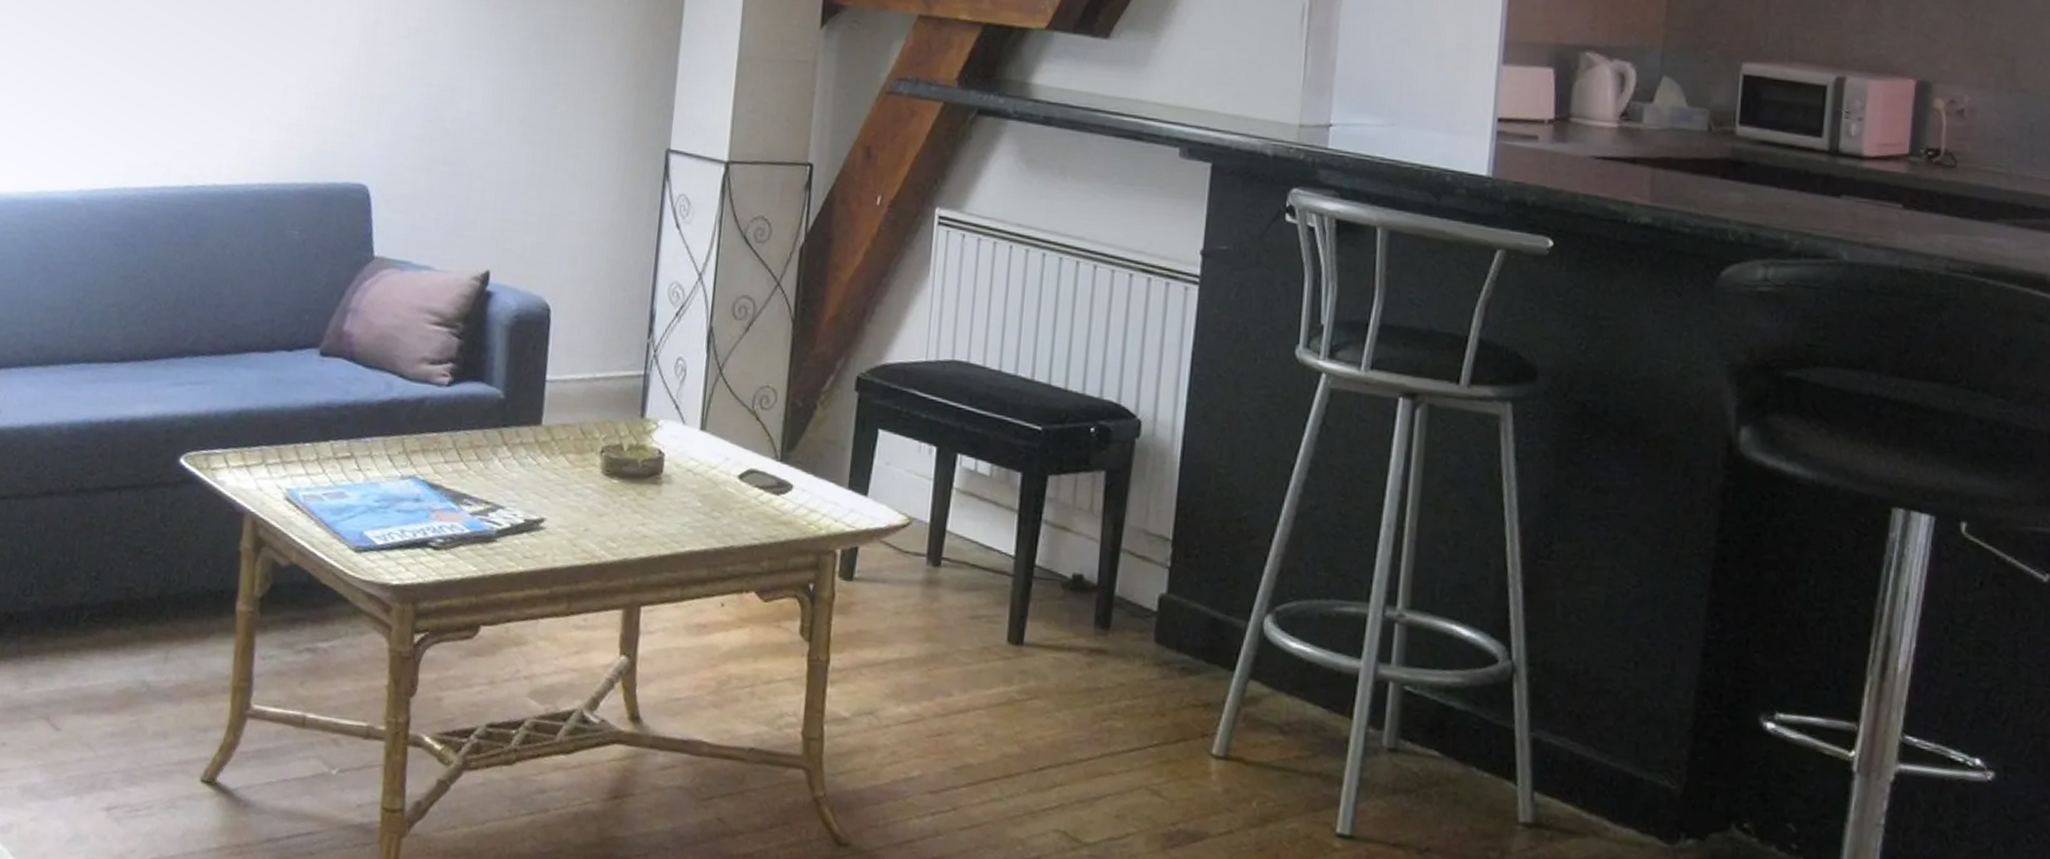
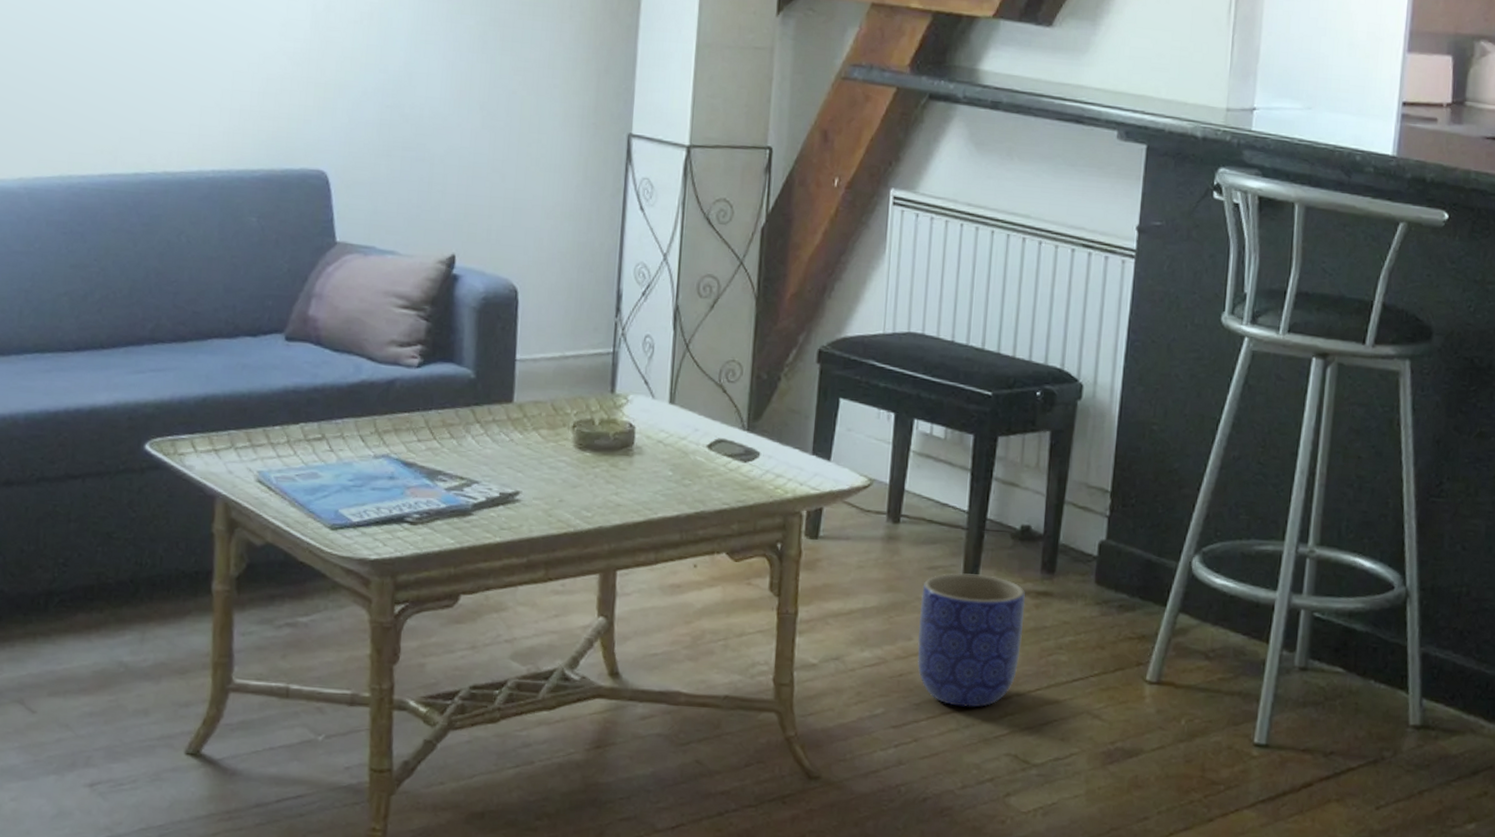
planter: none [957,624,1077,775] -> present [917,573,1025,708]

